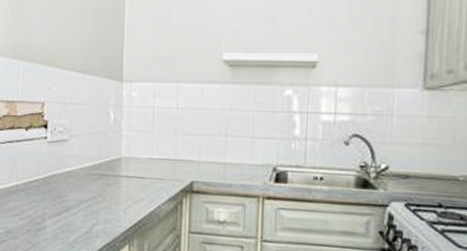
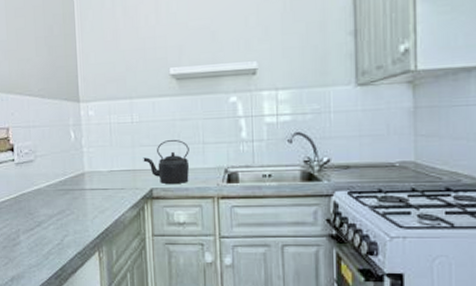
kettle: none [186,131,237,179] -> present [143,140,190,184]

